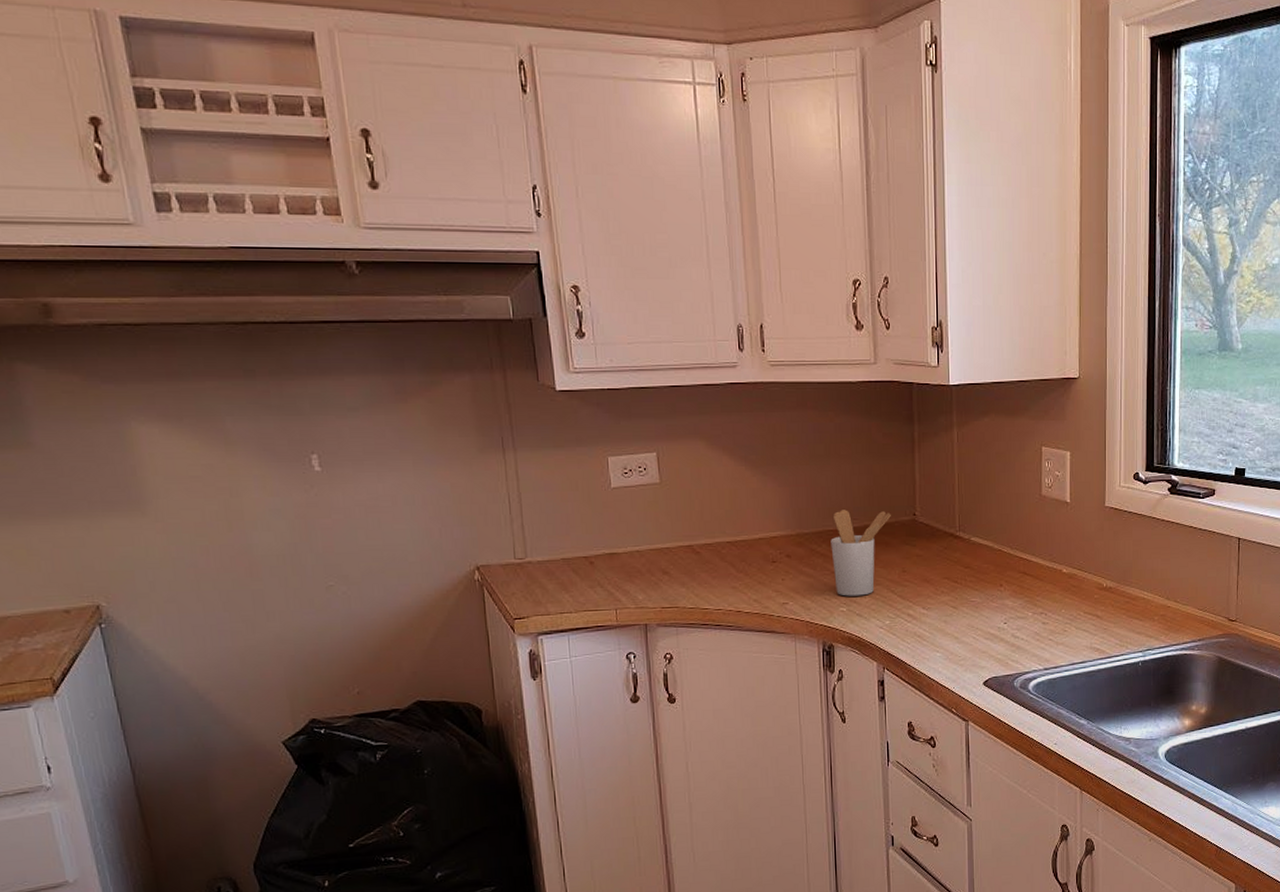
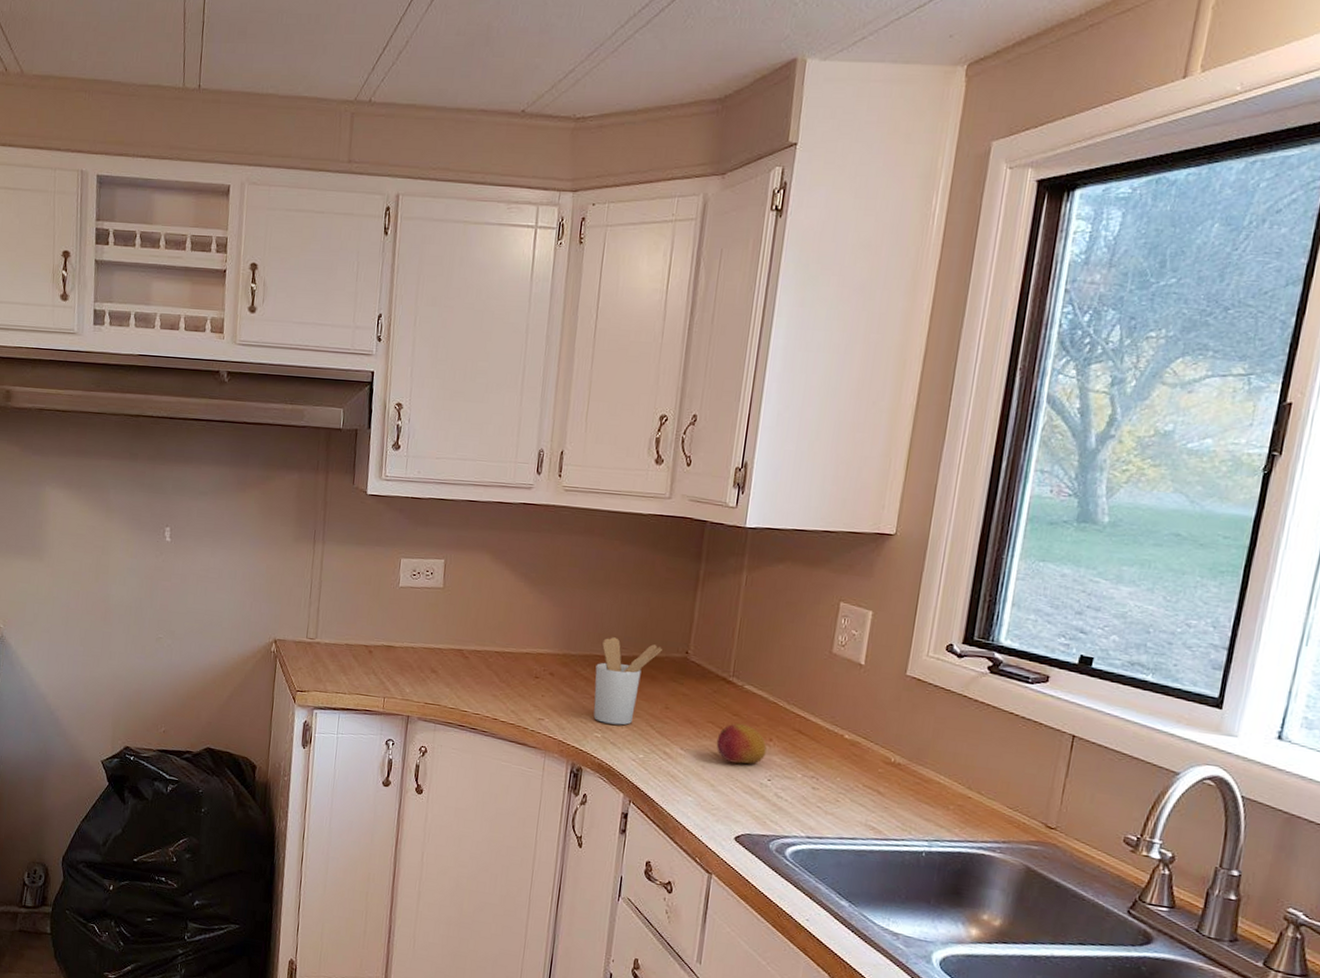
fruit: none [954,575,999,613] -> present [716,723,767,764]

